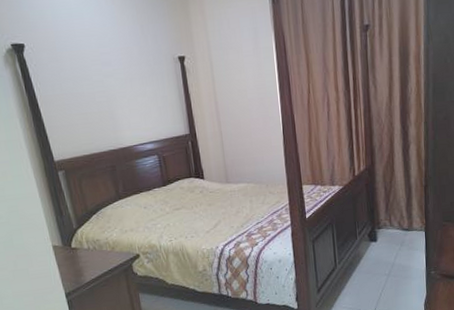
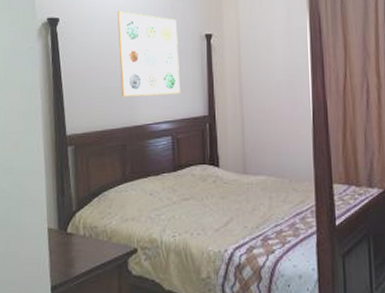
wall art: none [85,35,161,121] -> present [117,11,181,97]

